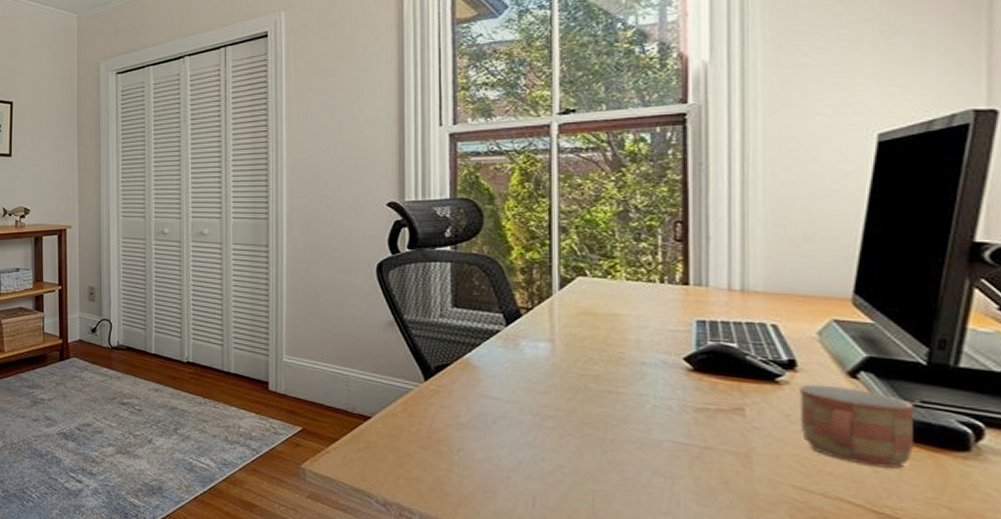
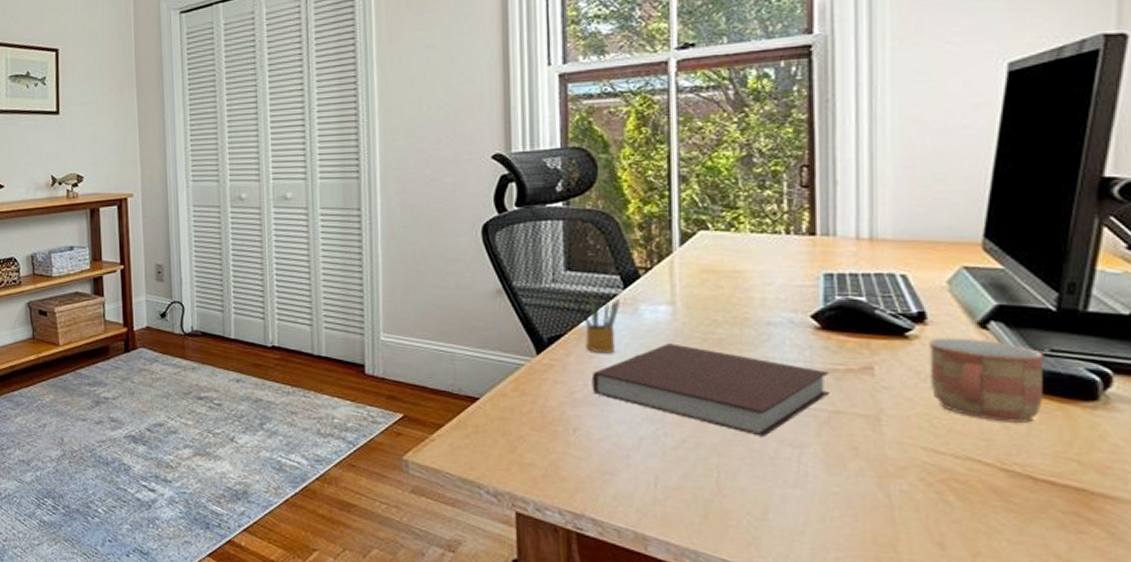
pencil box: none [459,328,502,384] -> present [573,294,620,354]
notebook: none [475,377,701,467] -> present [591,343,830,436]

